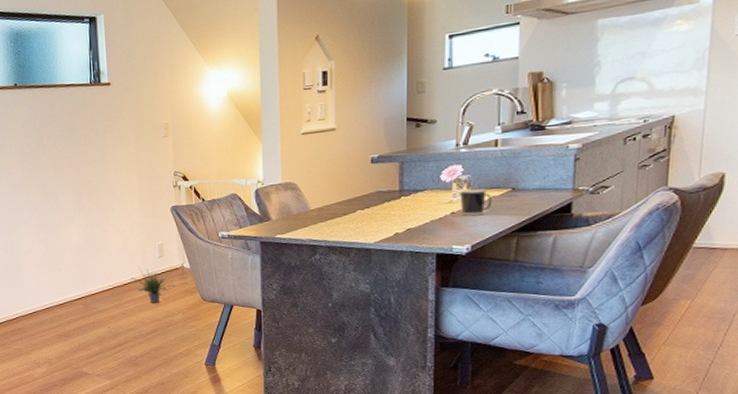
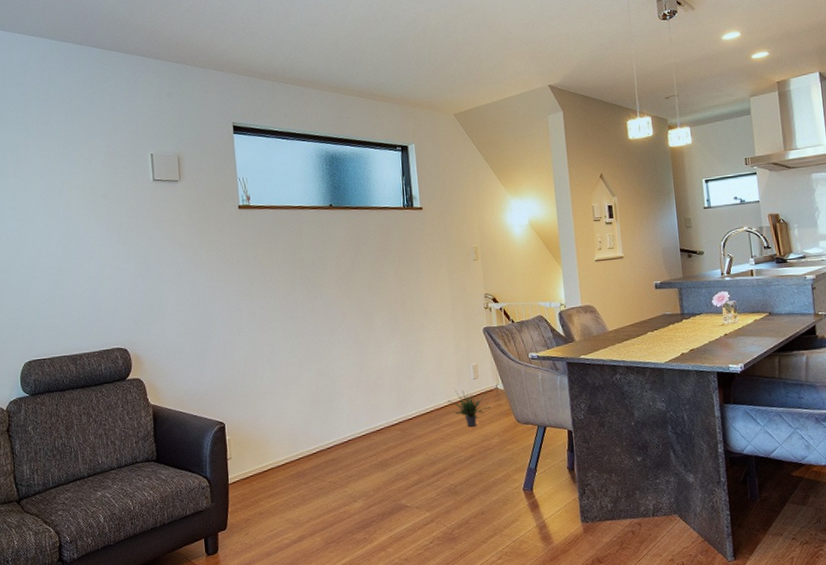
mug: present [460,189,493,216] -> none [729,313,756,337]

